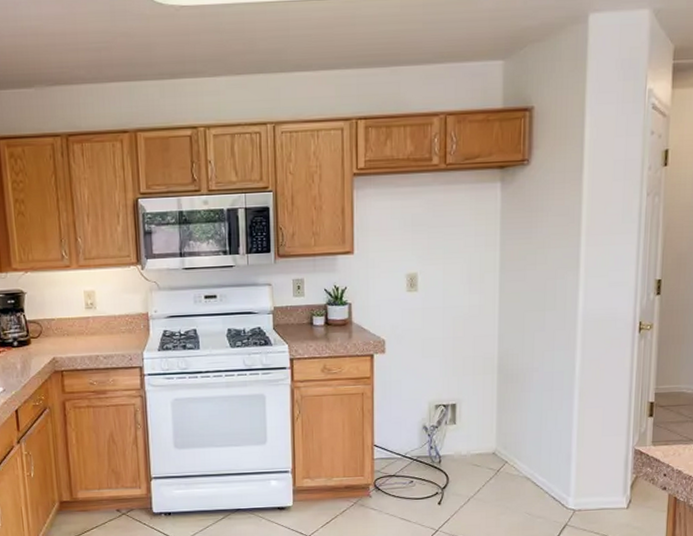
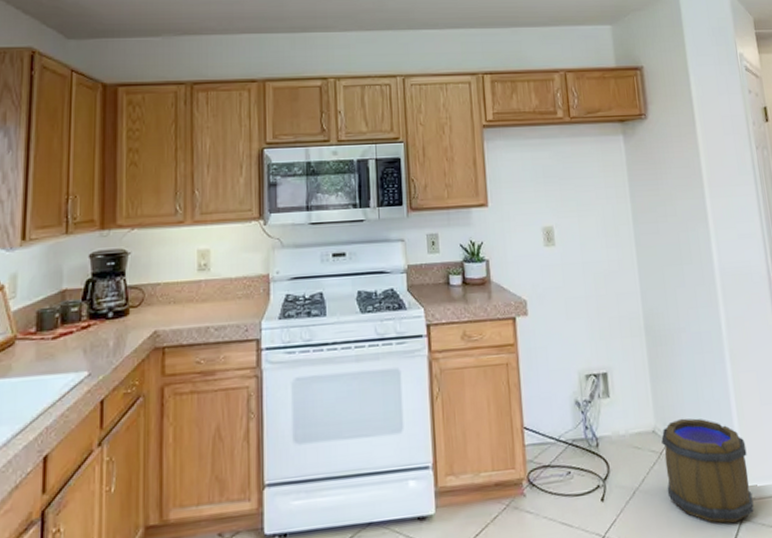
wooden barrel: none [499,444,580,528] -> present [661,418,754,524]

